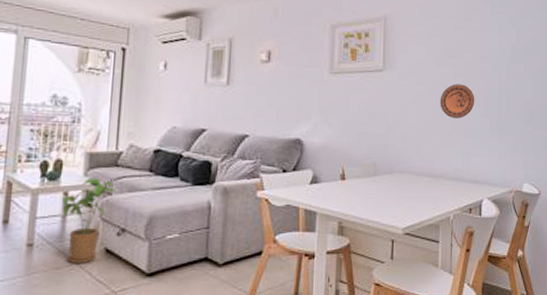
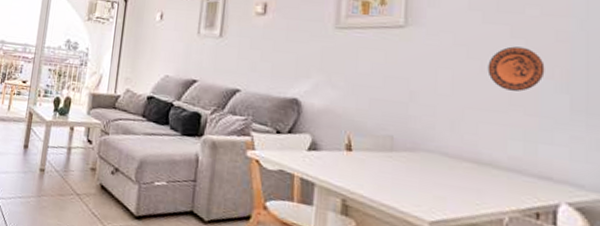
house plant: present [62,177,116,265] -> none [68,116,112,196]

